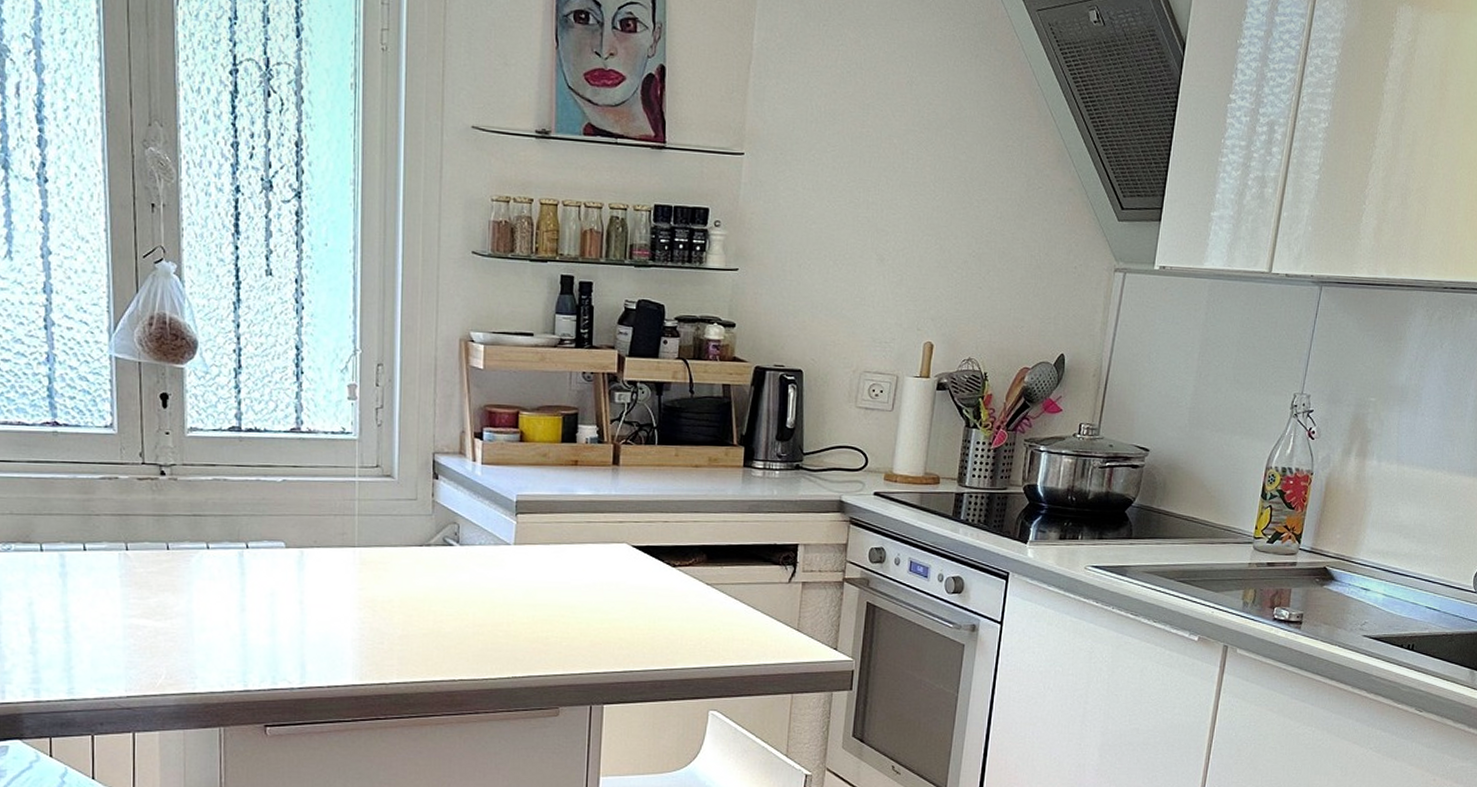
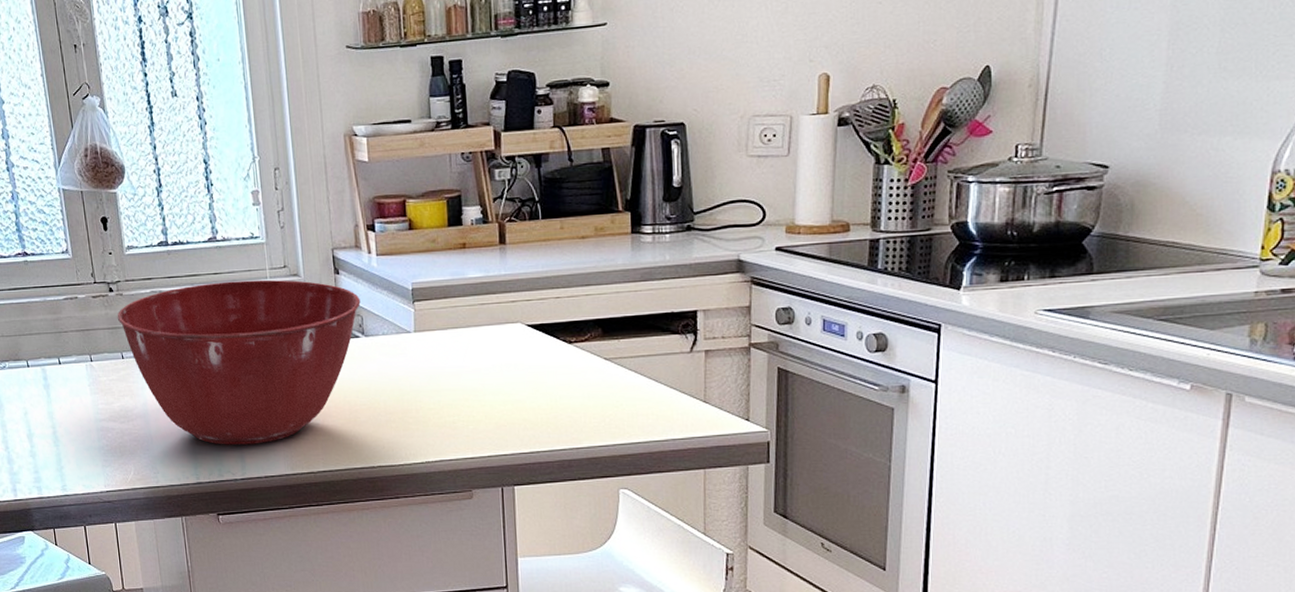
mixing bowl: none [166,476,459,651] -> present [117,279,361,445]

